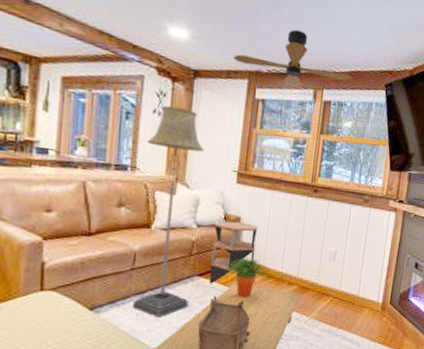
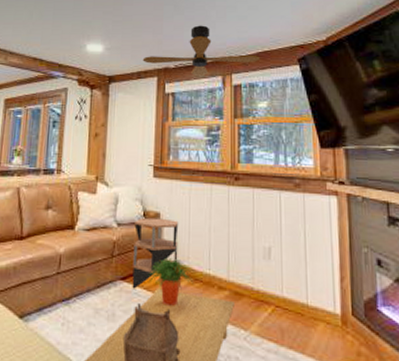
floor lamp: present [133,105,205,318] -> none [58,110,121,328]

